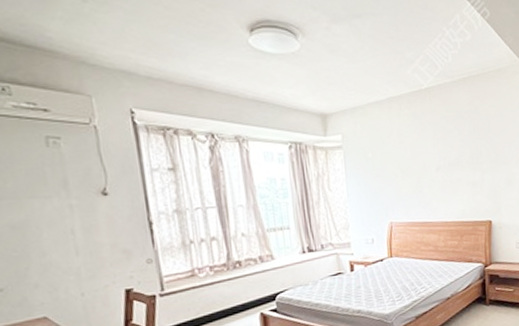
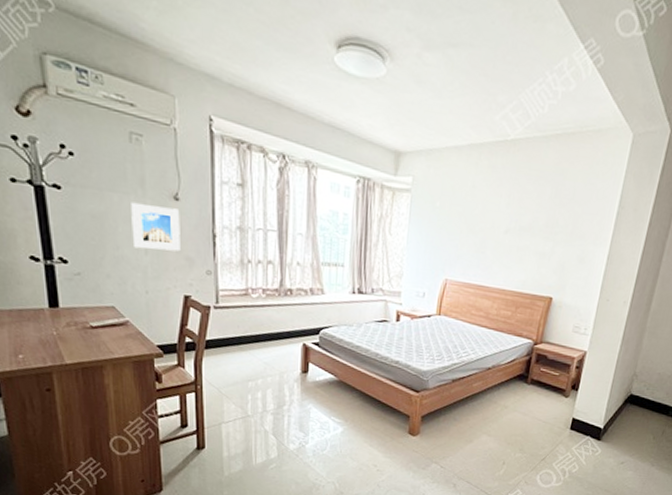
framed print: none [54,203,116,252] -> present [131,202,180,252]

